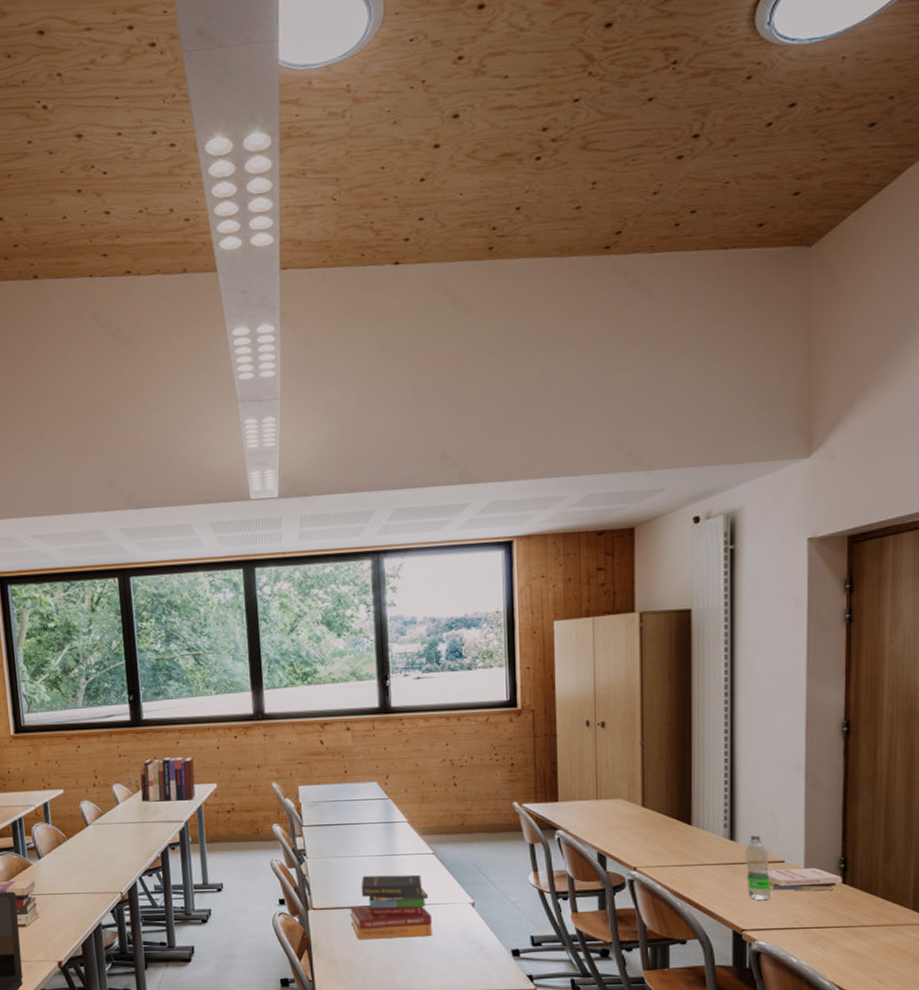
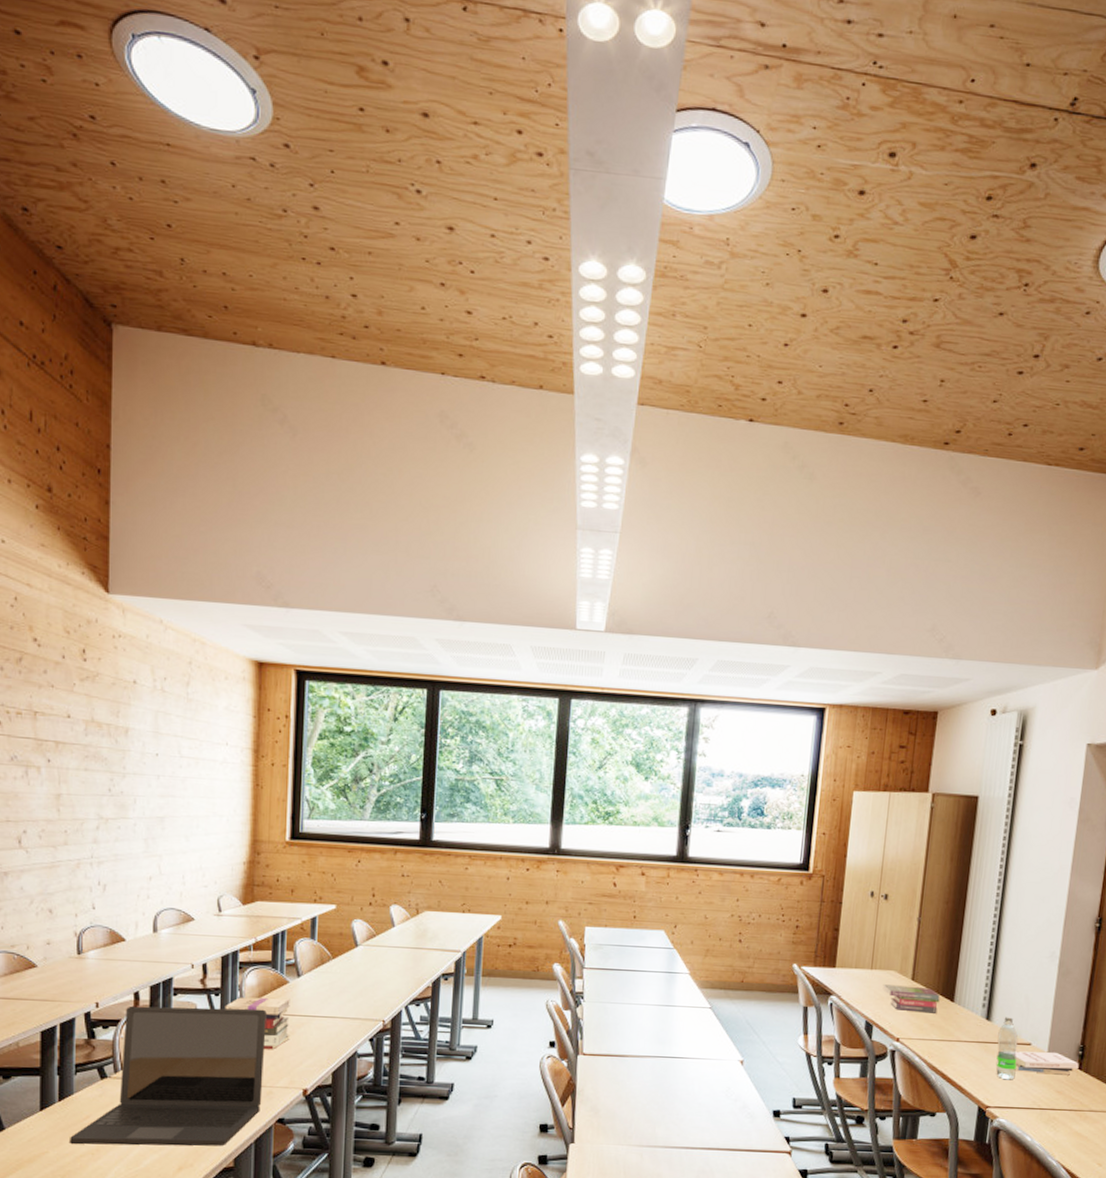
books: present [140,756,196,802] -> none [419,882,481,930]
books: present [350,874,432,940] -> none [619,1025,701,1091]
books: none [611,813,676,839] -> present [882,984,940,1013]

